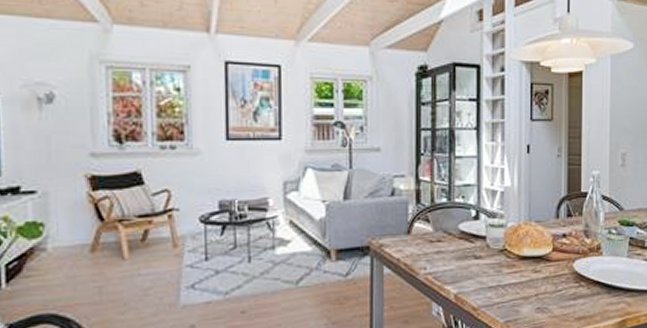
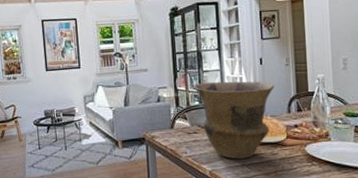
vase: none [441,172,542,278] -> present [193,81,275,159]

